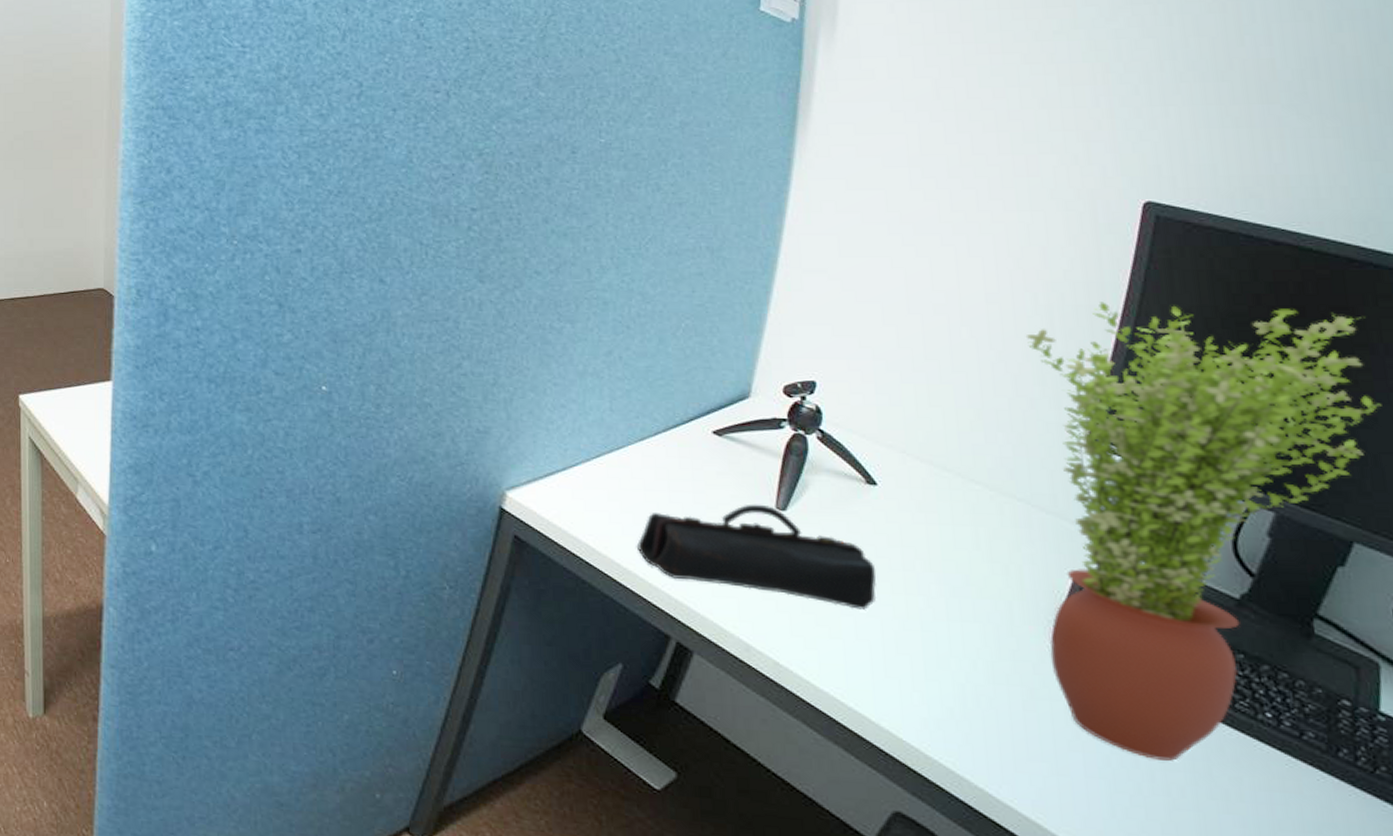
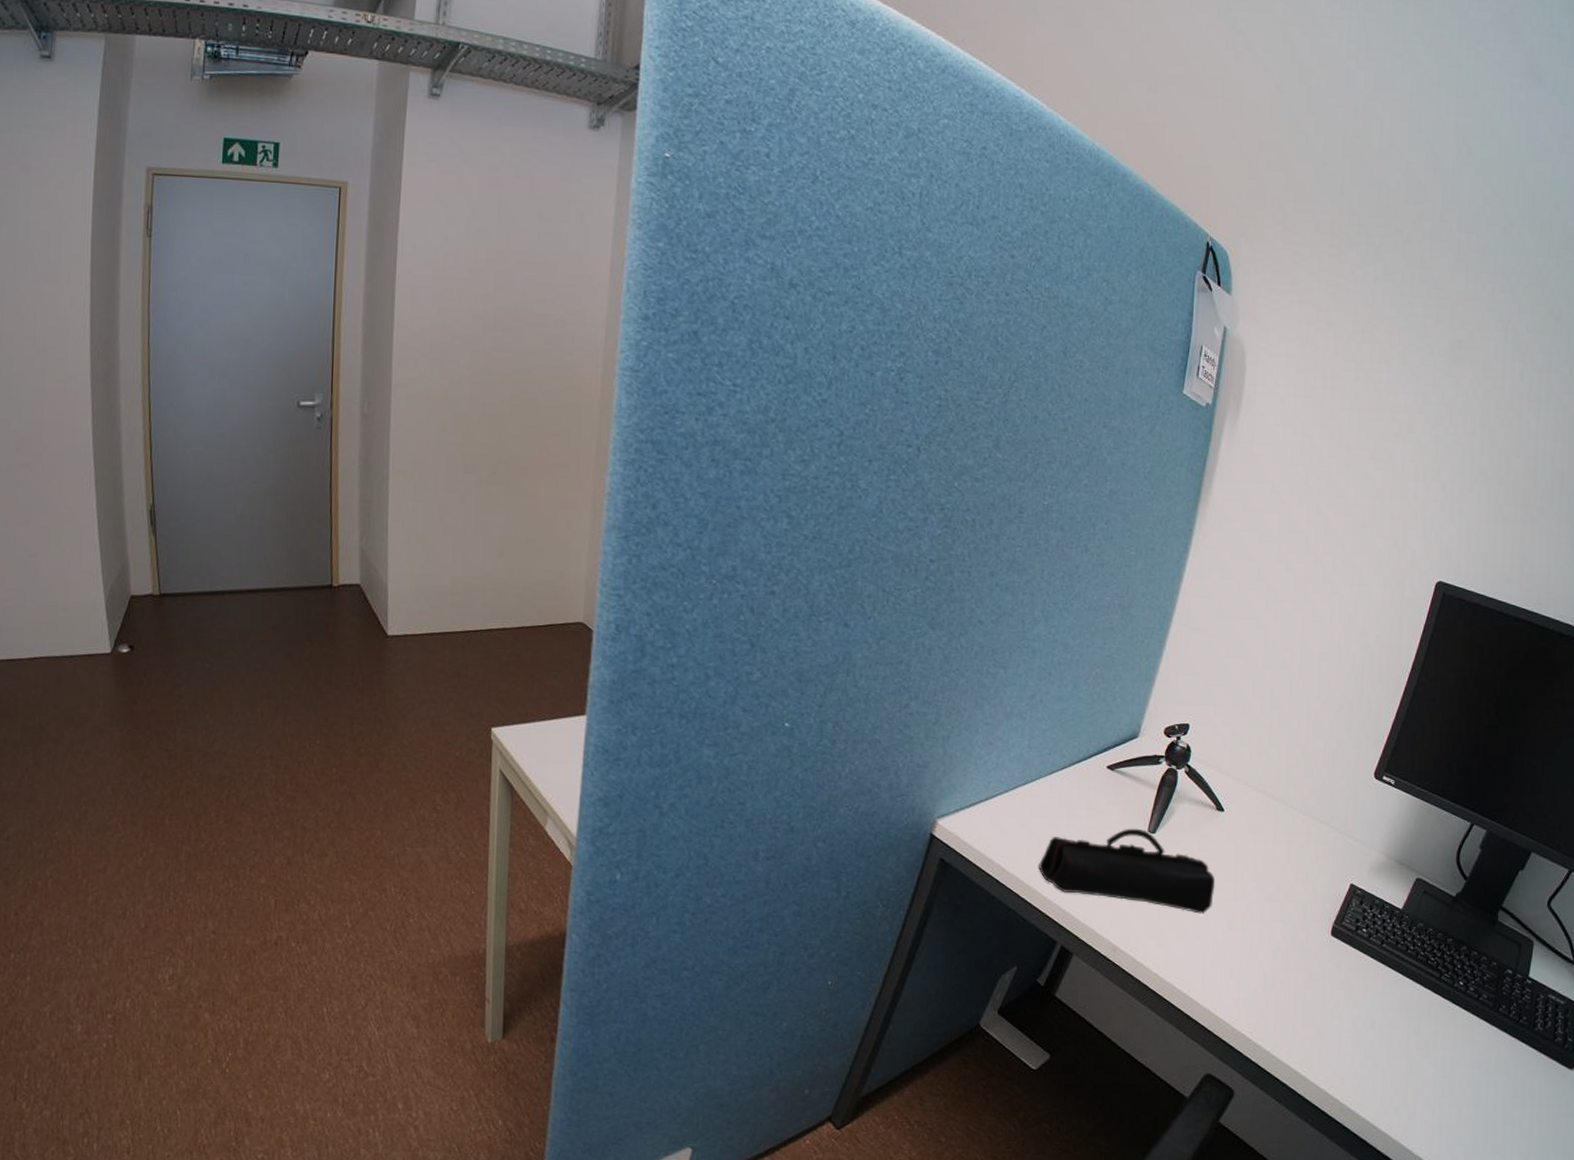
potted plant: present [1025,302,1382,761] -> none [1327,662,1564,1021]

